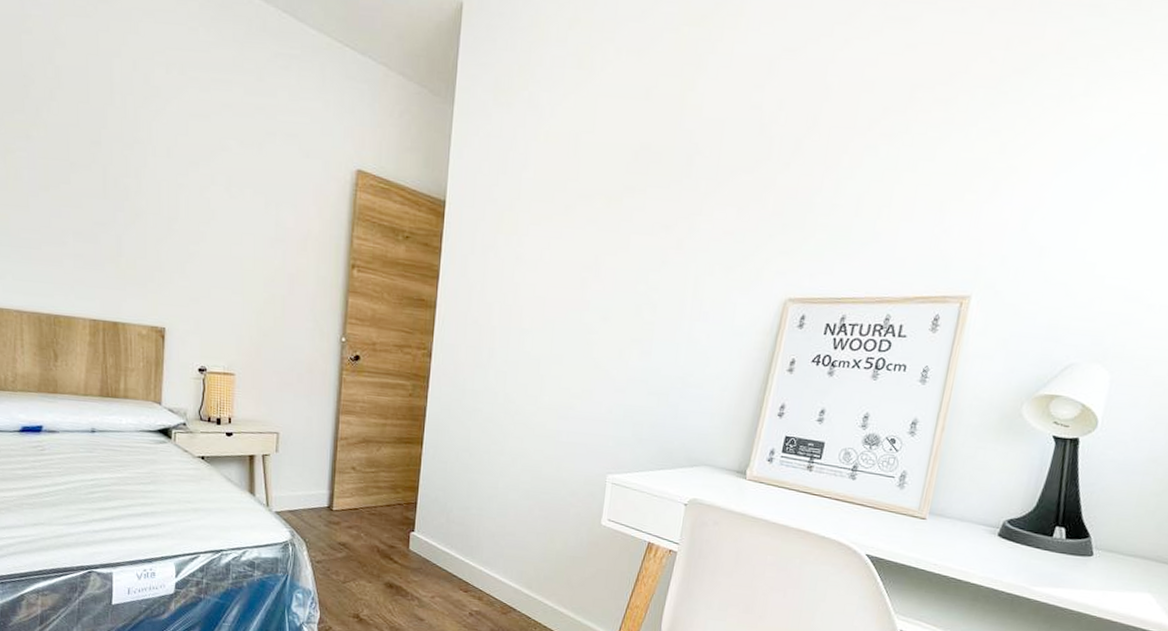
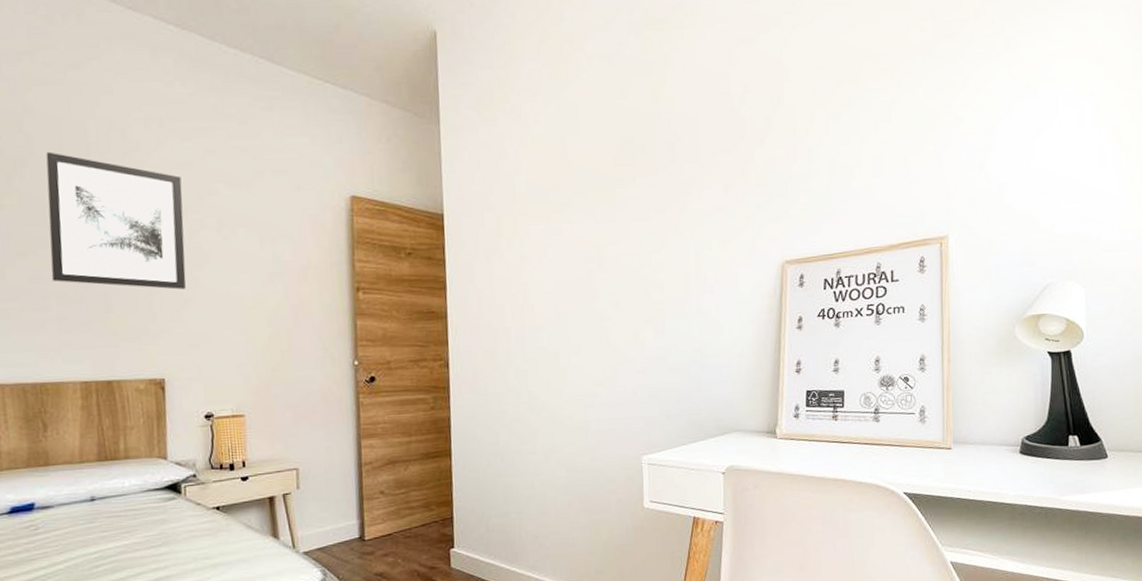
wall art: none [70,86,197,243] -> present [46,151,186,290]

